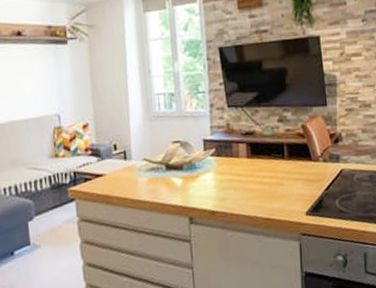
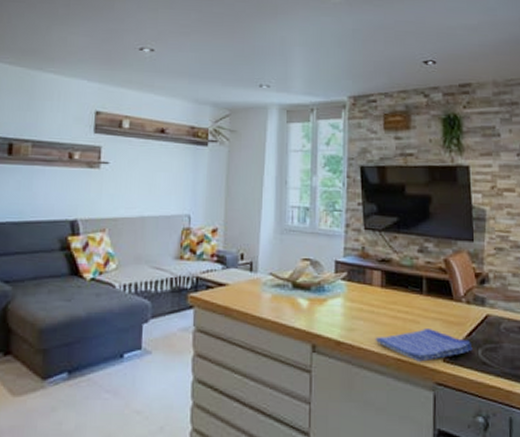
dish towel: none [245,188,331,219] -> present [375,329,473,362]

